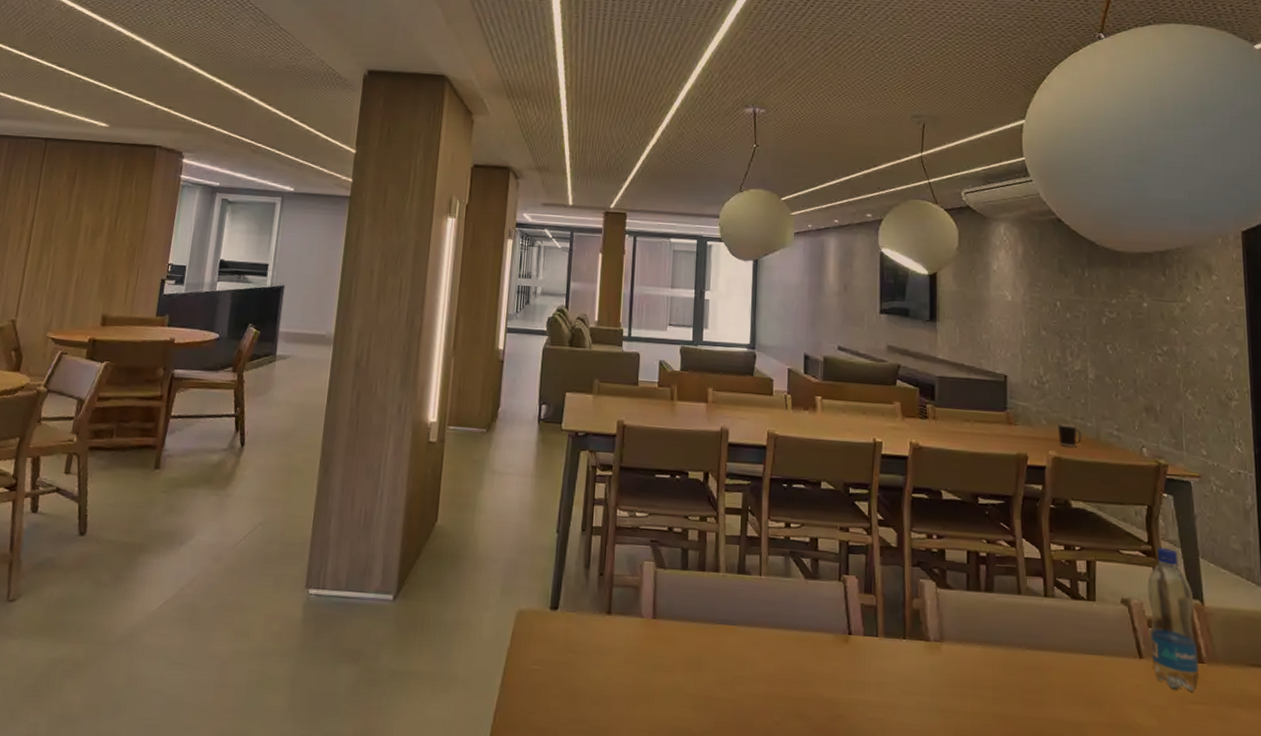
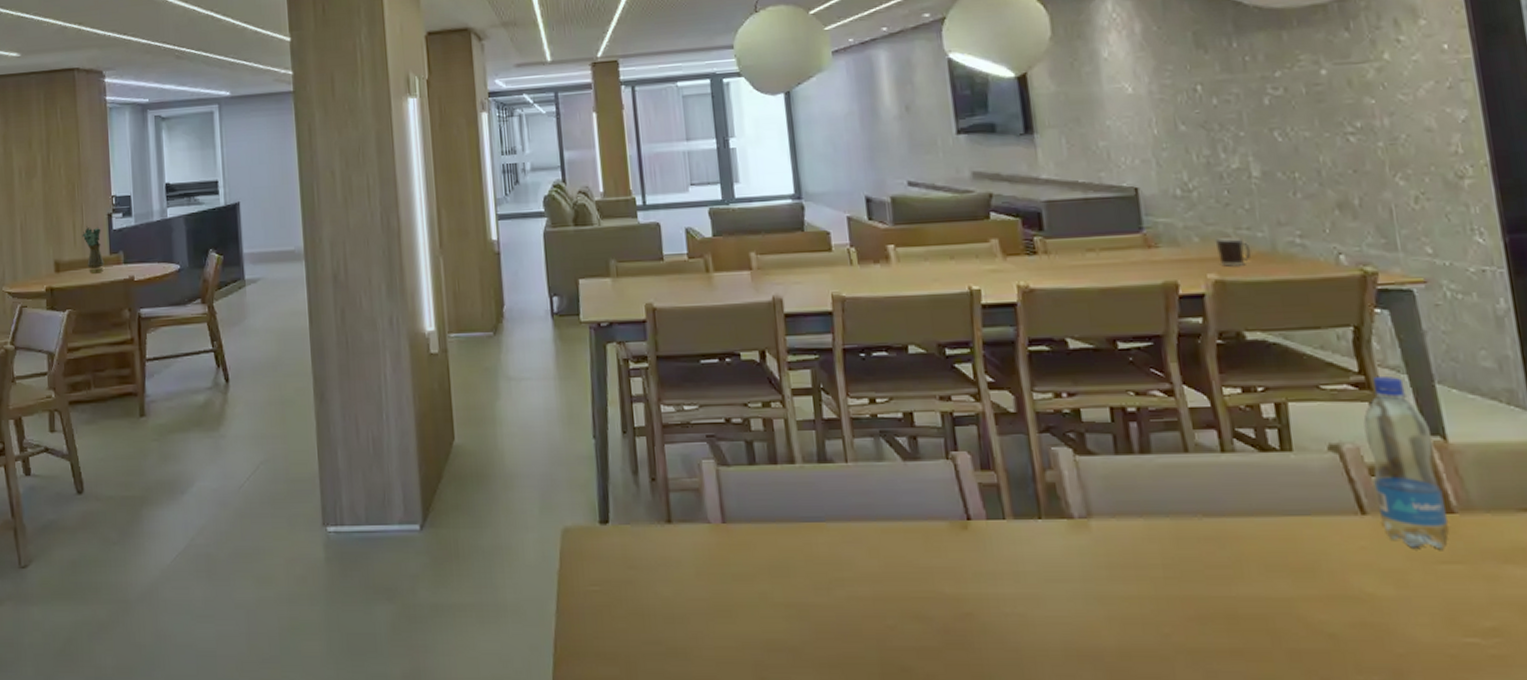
vase: none [132,288,153,333] -> present [82,226,104,275]

